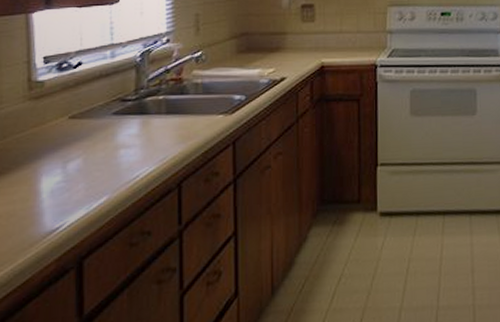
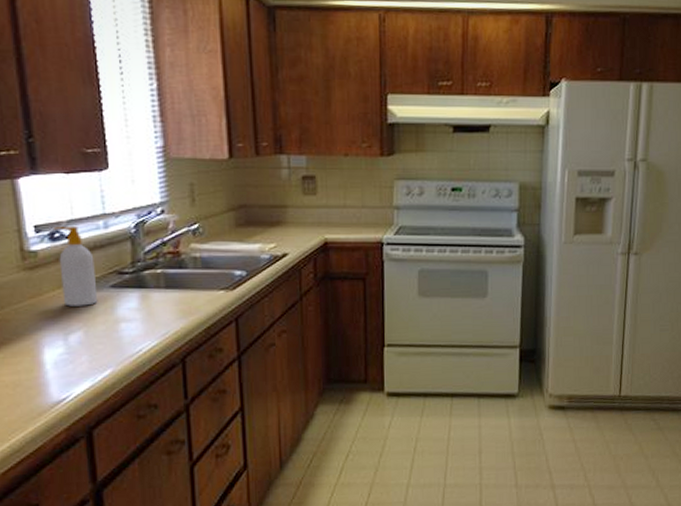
soap bottle: none [61,56,100,134] -> present [52,225,98,307]

